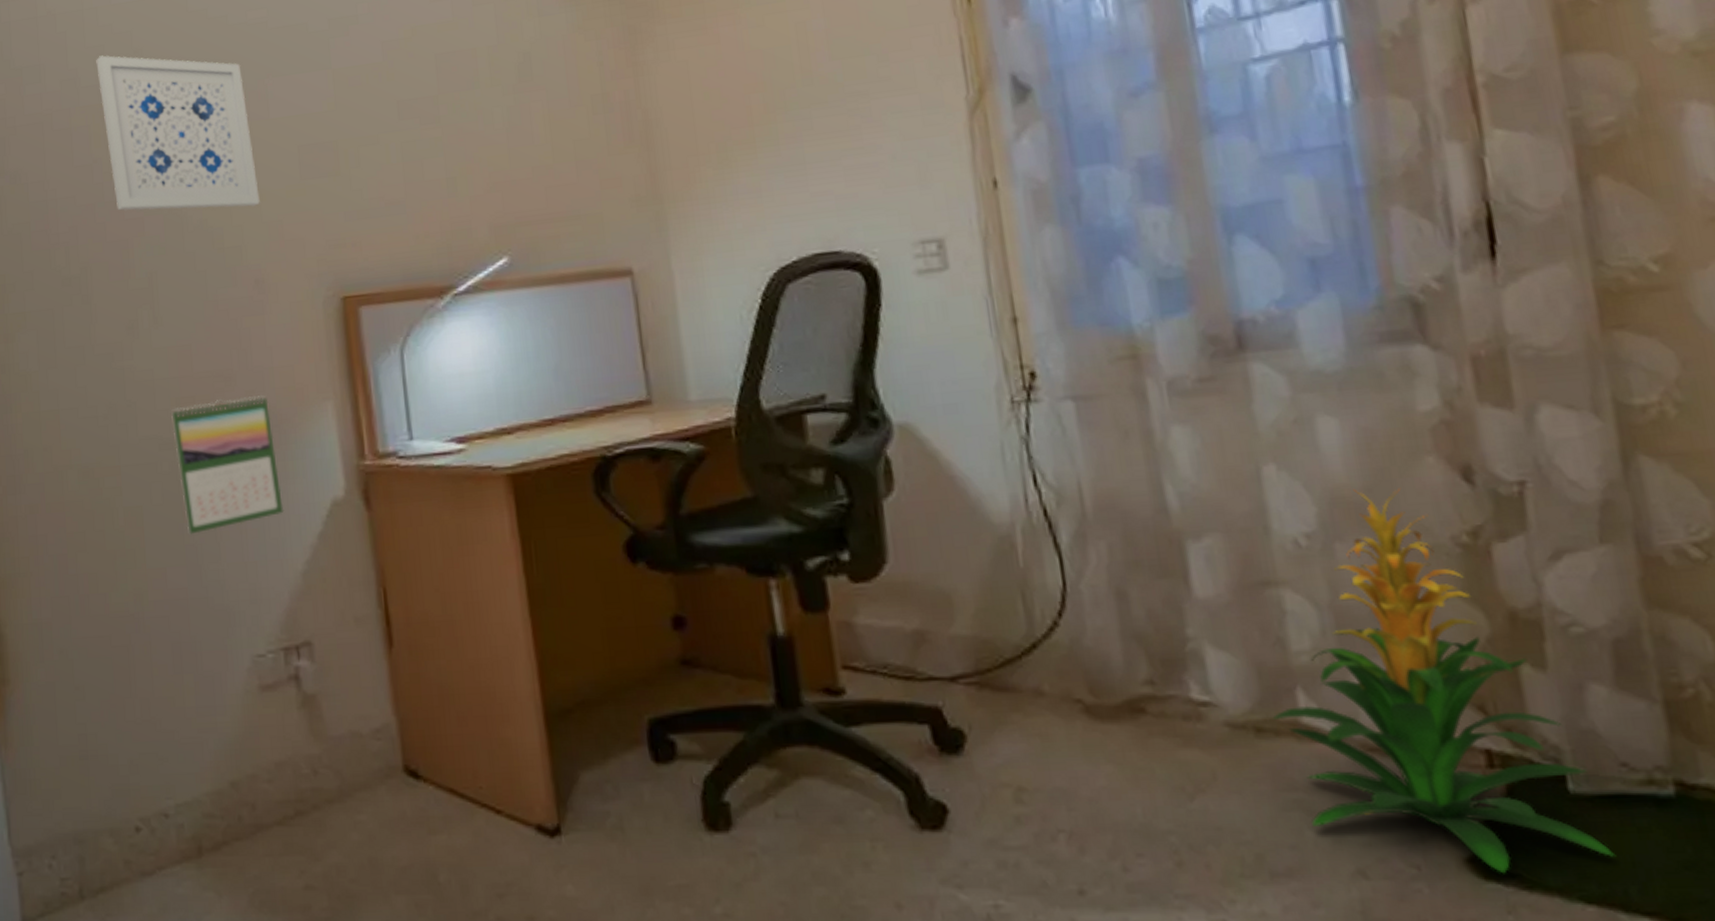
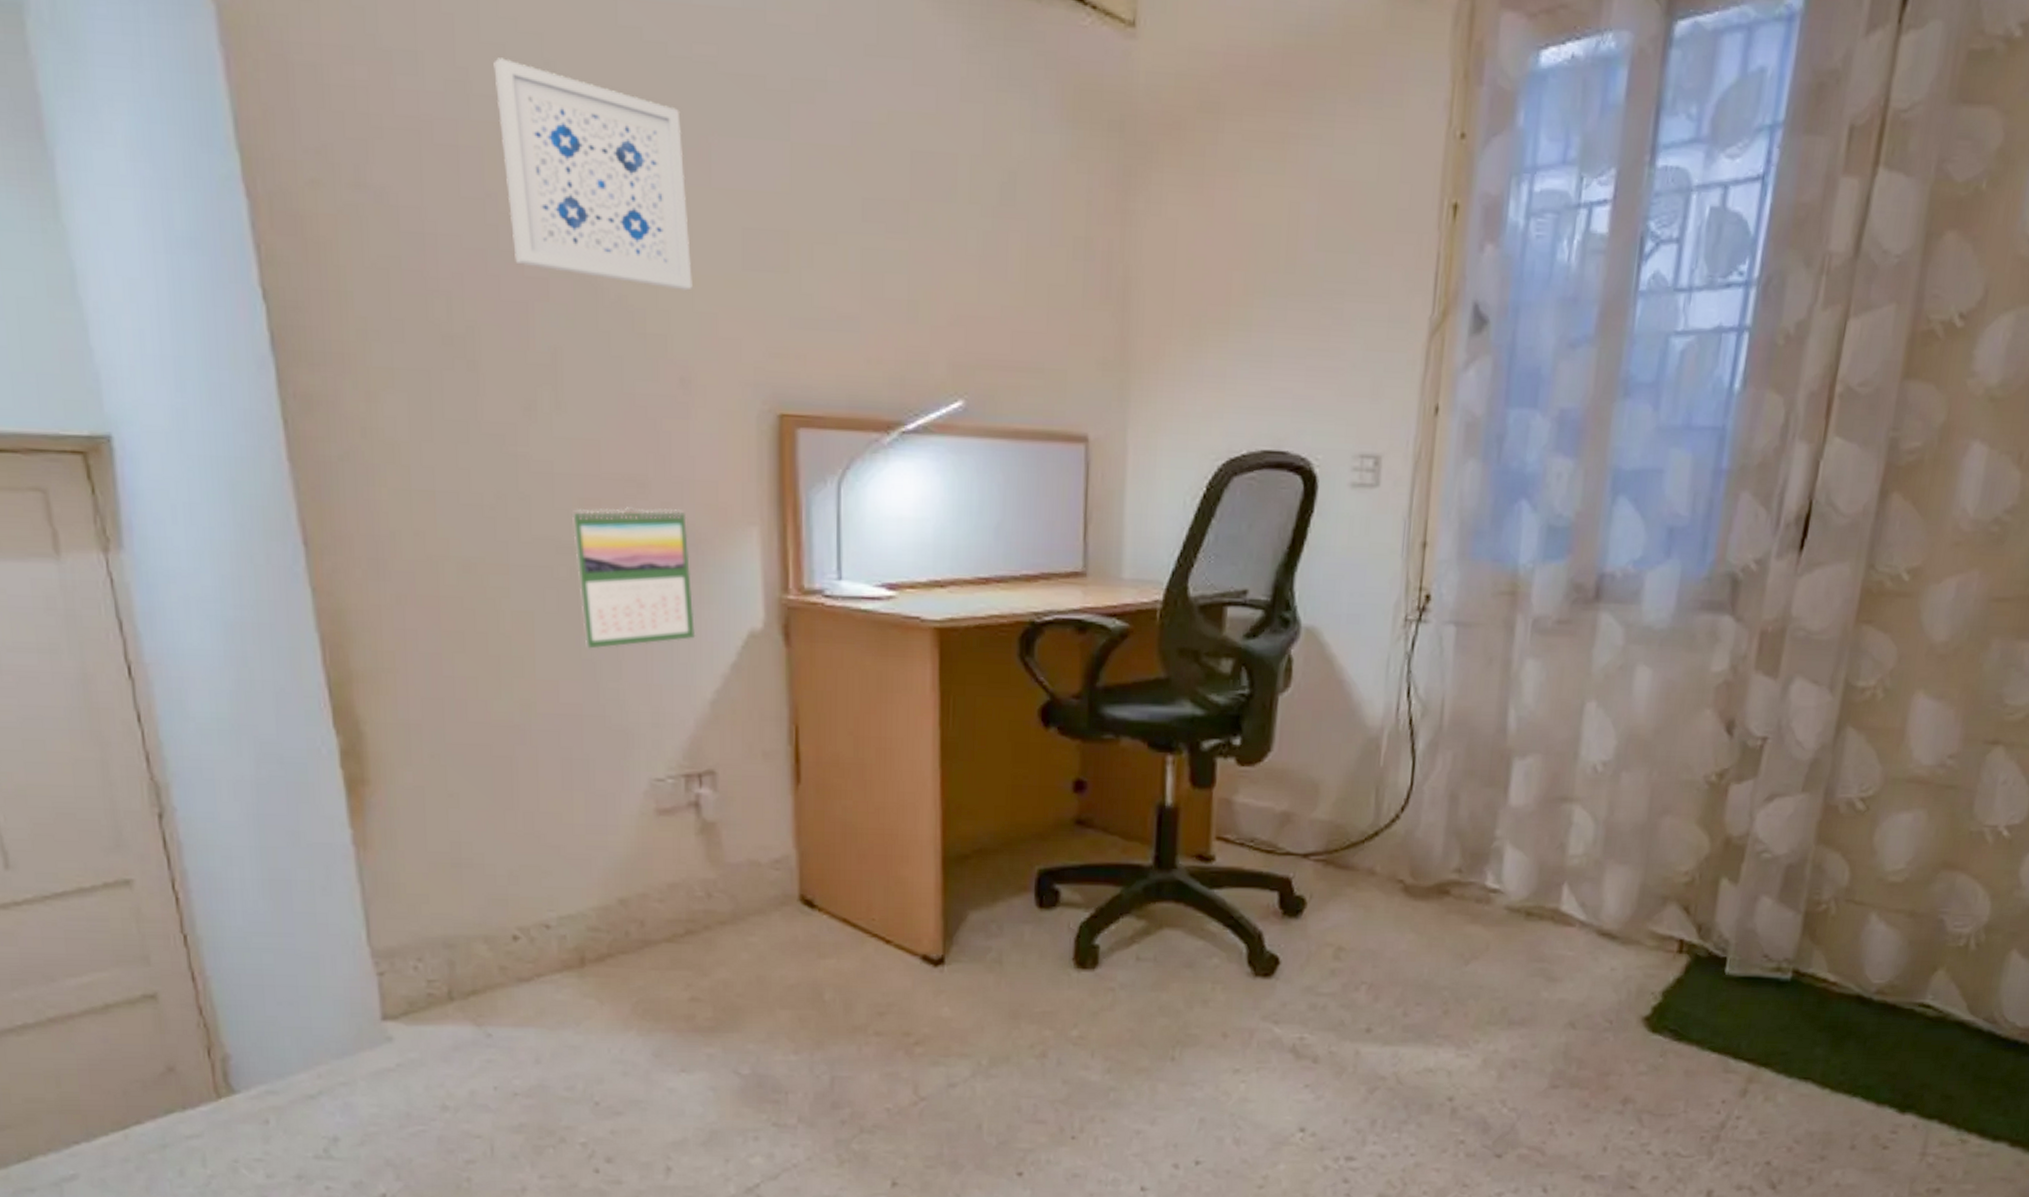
indoor plant: present [1272,488,1617,874] -> none [1540,730,1741,1029]

